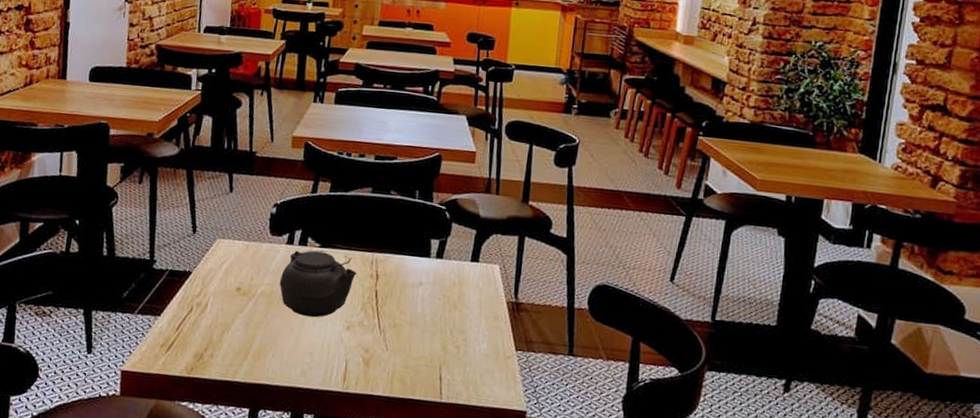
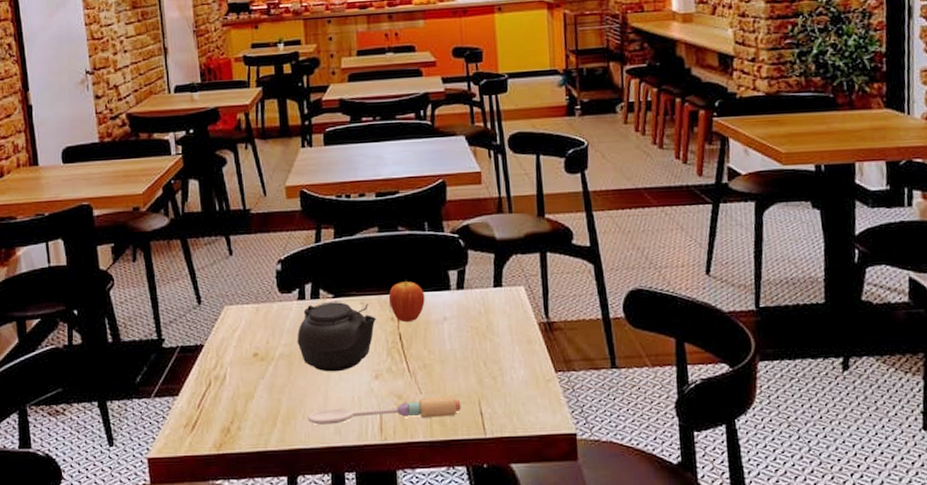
spoon: none [277,350,423,376] -> present [307,396,461,425]
fruit: none [371,242,406,281] -> present [389,280,425,322]

